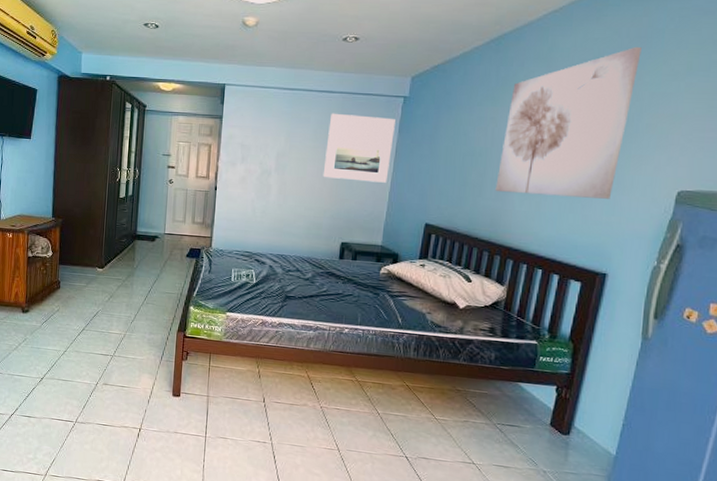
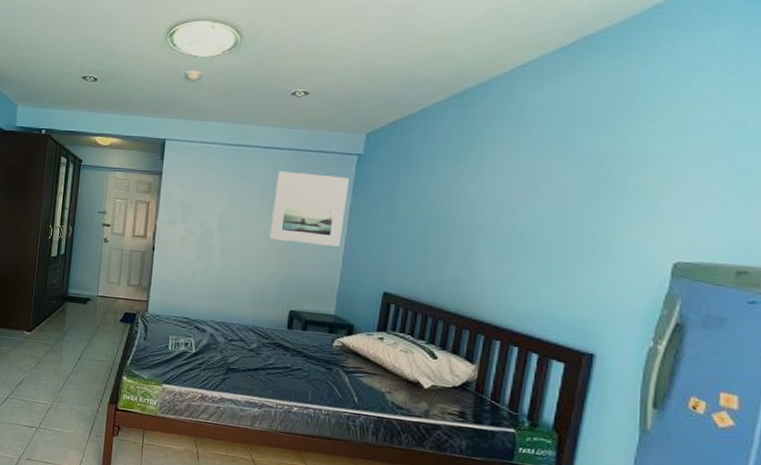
wall art: present [495,46,642,199] -> none [462,103,623,270]

